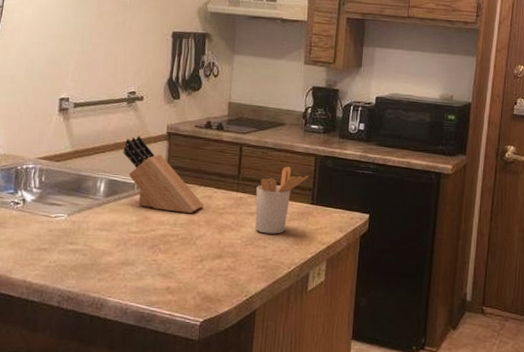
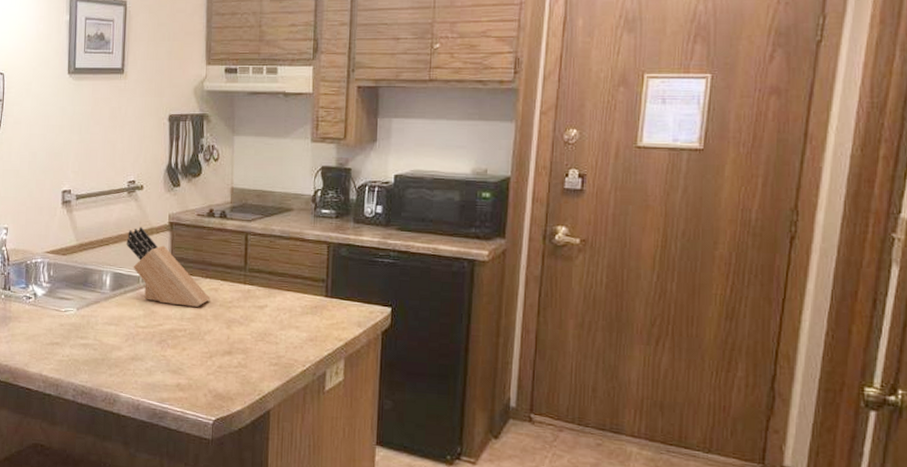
utensil holder: present [255,166,309,234] -> none [264,256,322,330]

